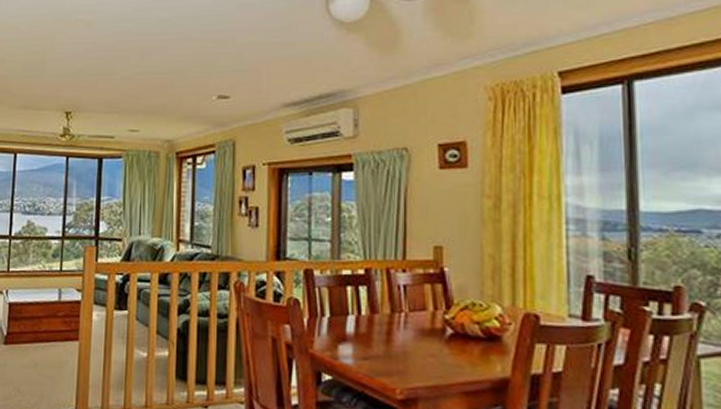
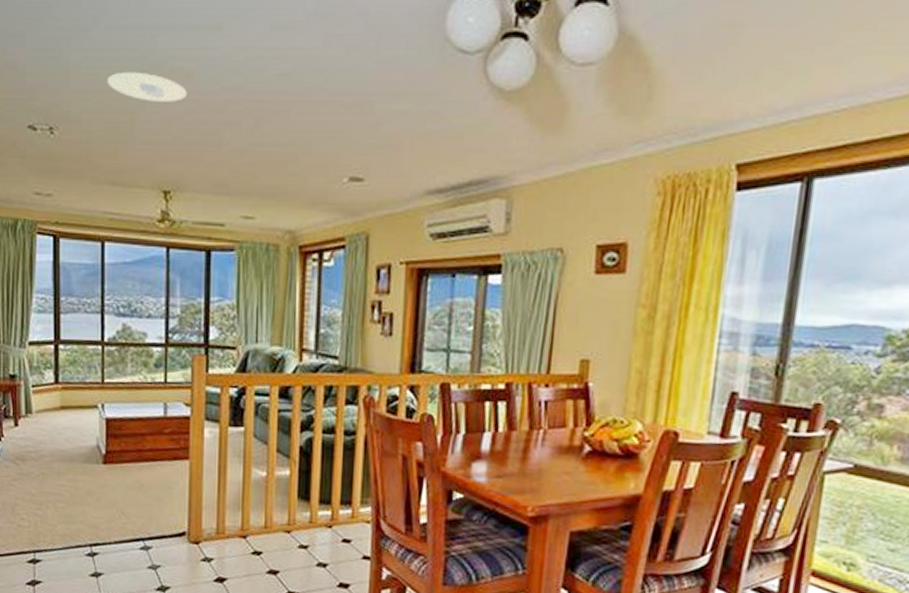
recessed light: none [26,24,88,45] -> present [107,71,188,102]

